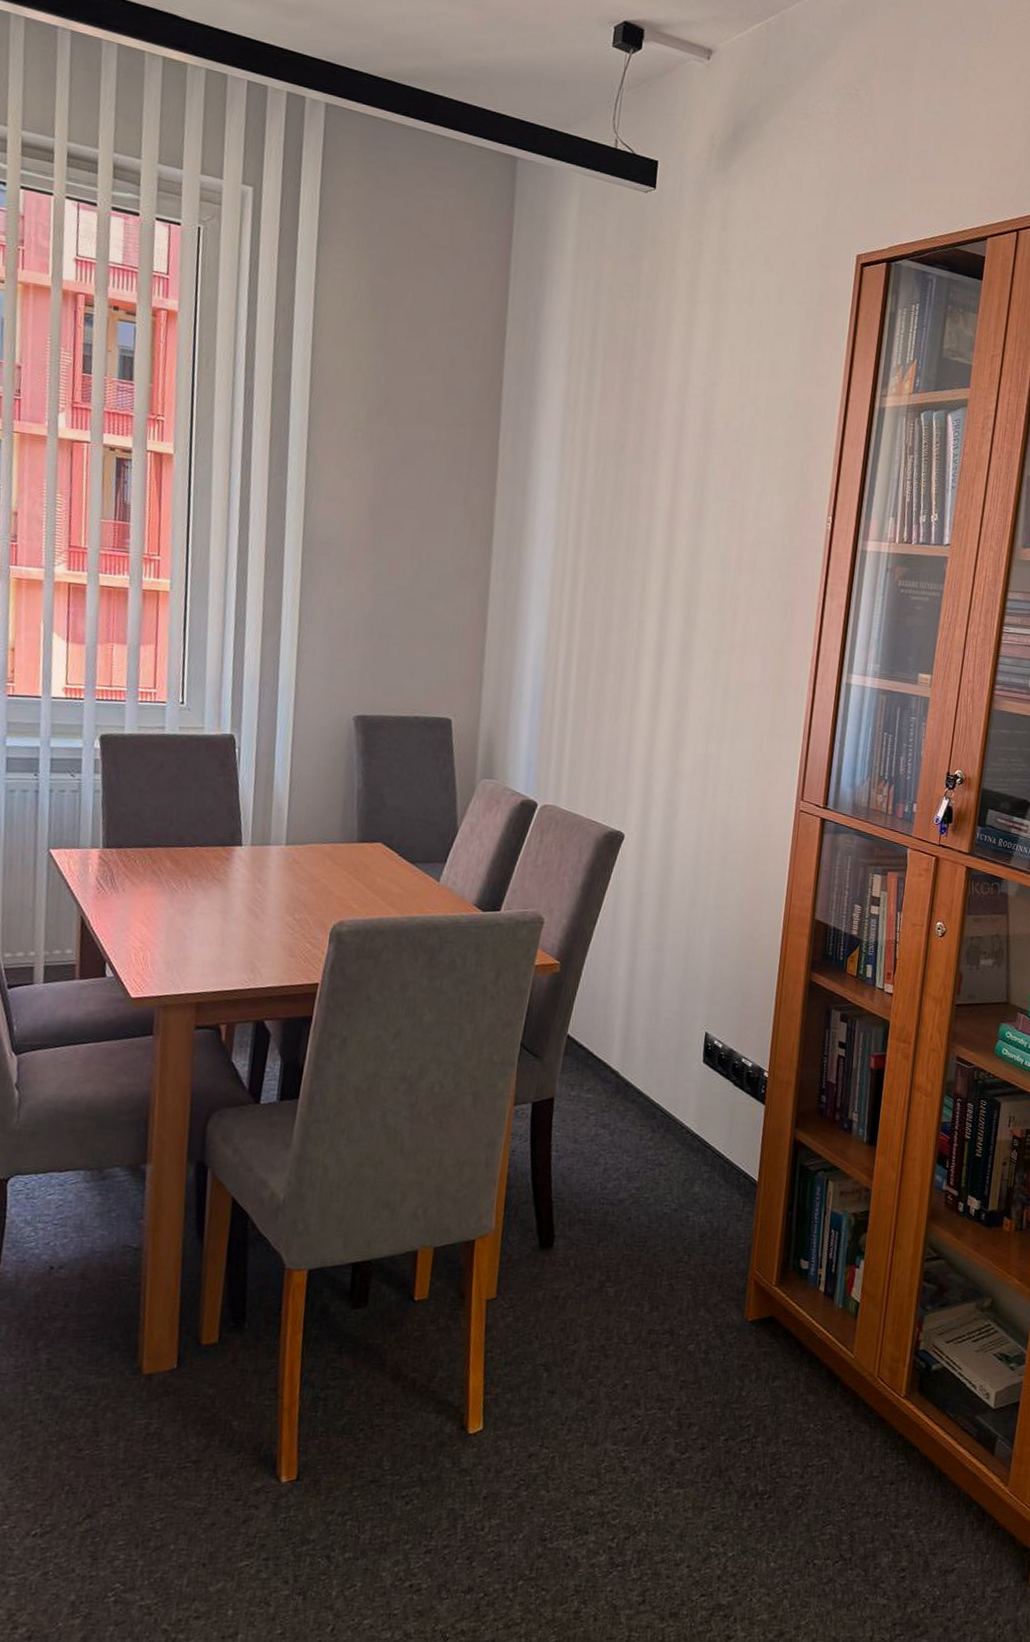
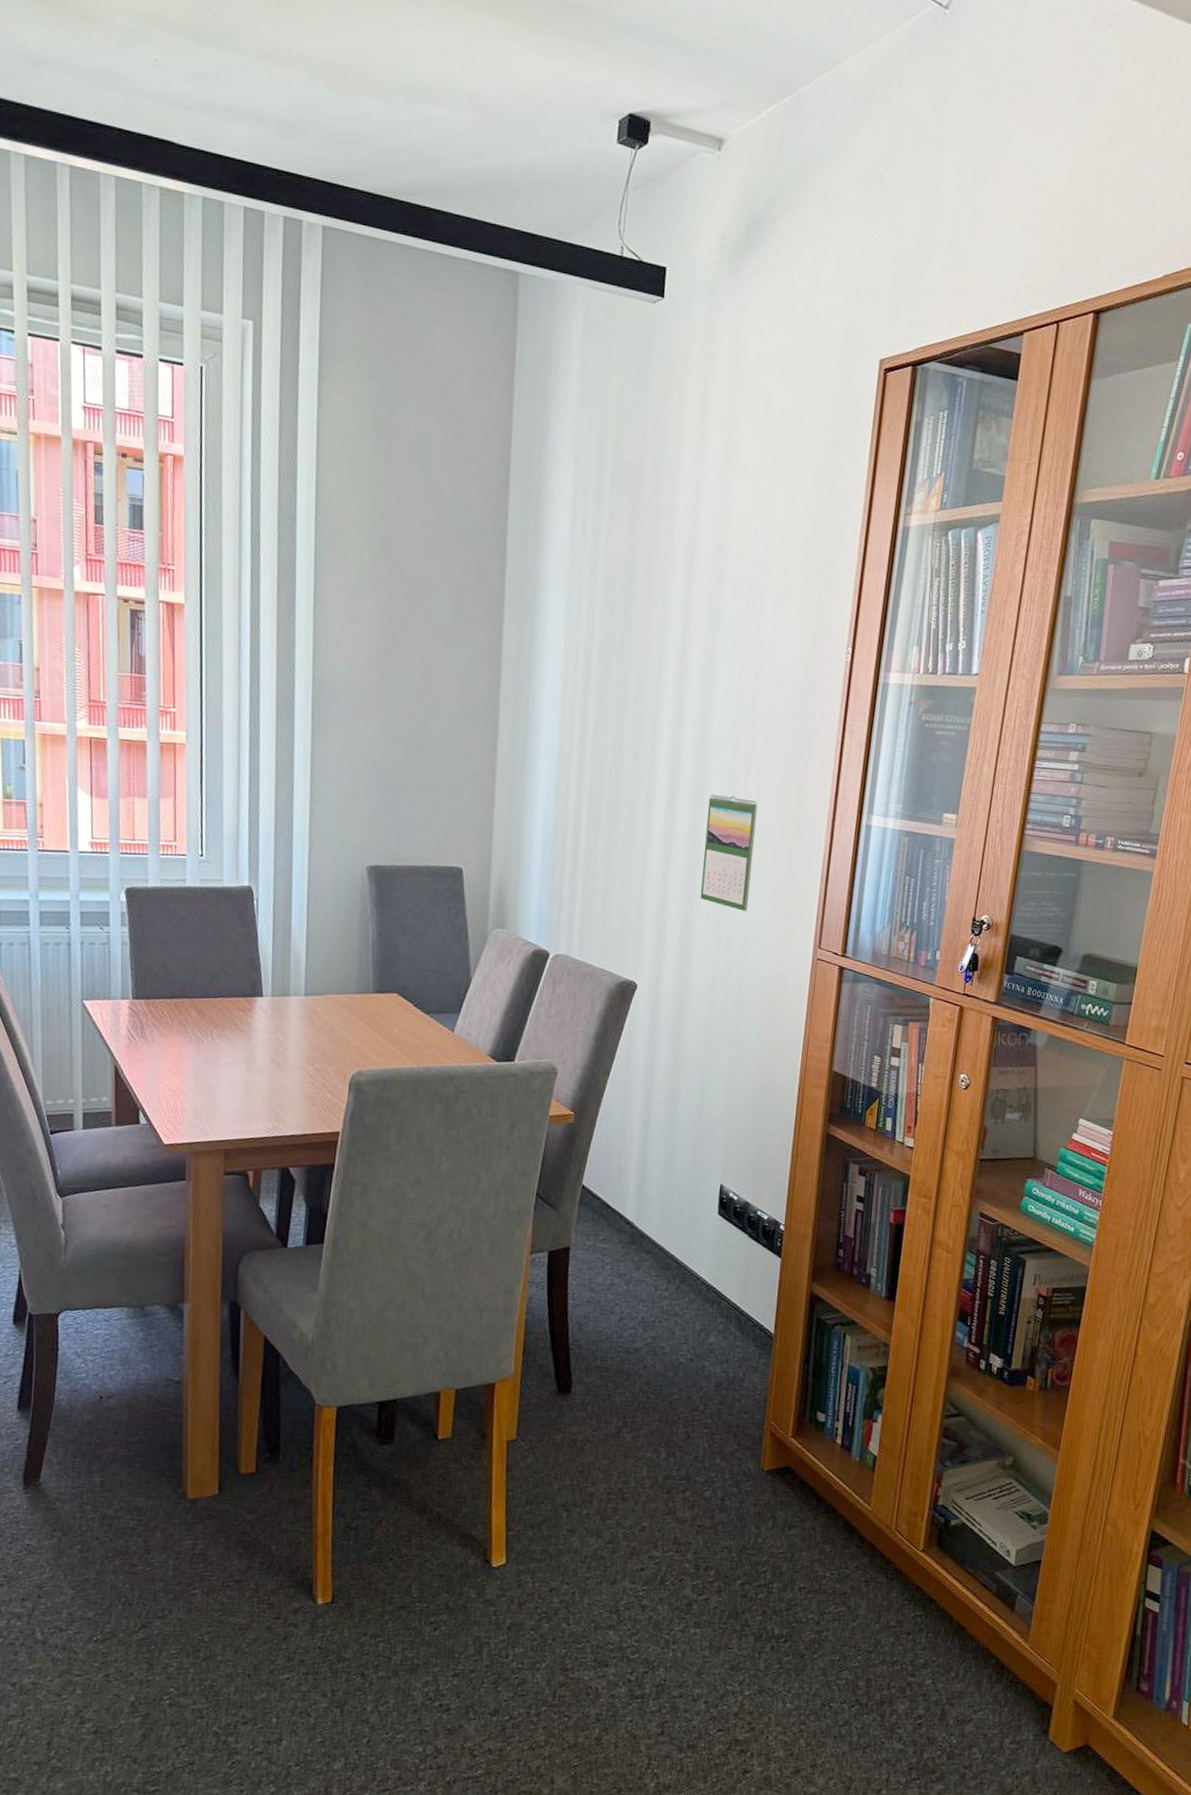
calendar: none [686,652,743,765] -> present [700,795,758,912]

